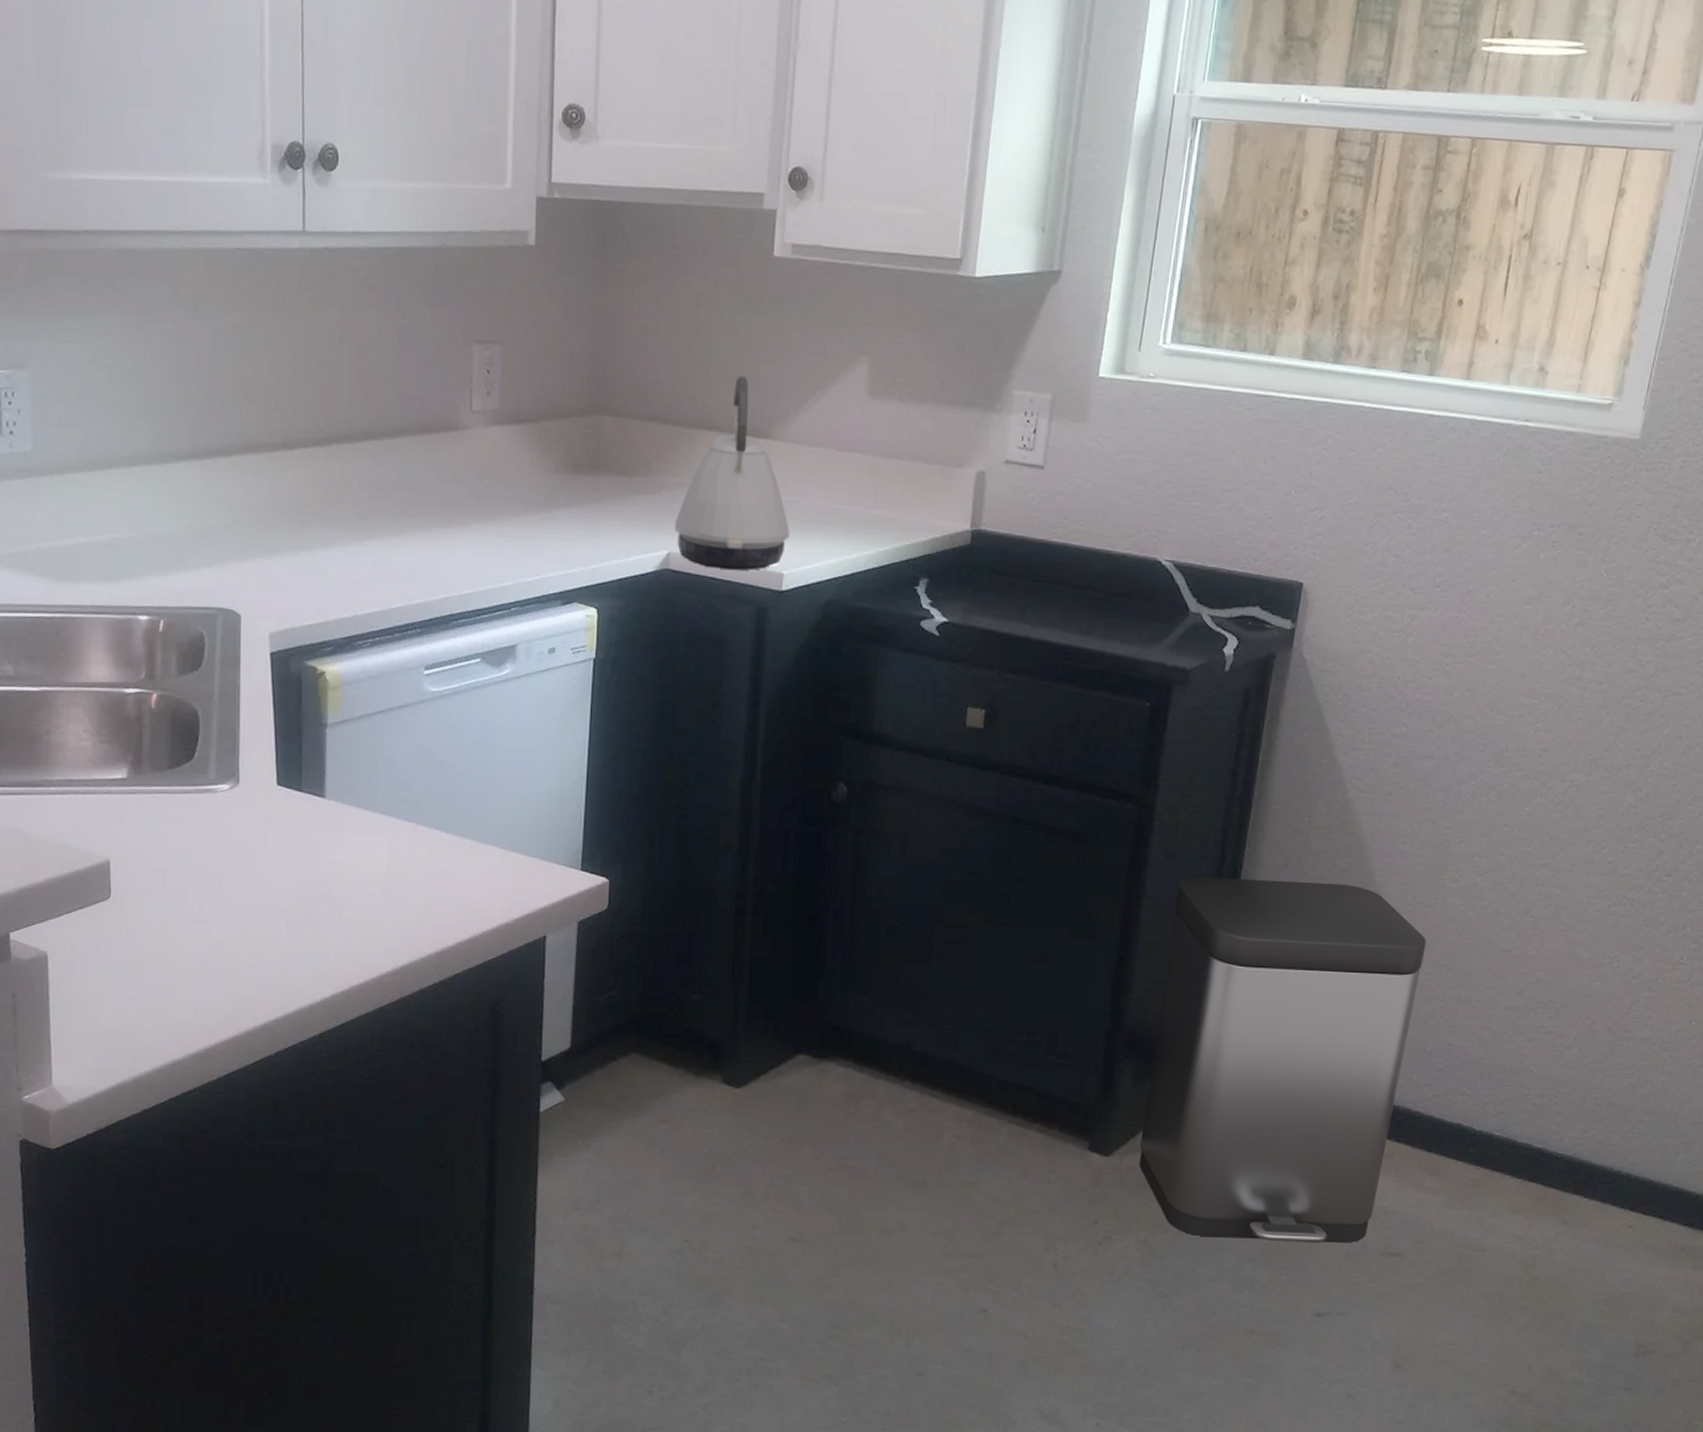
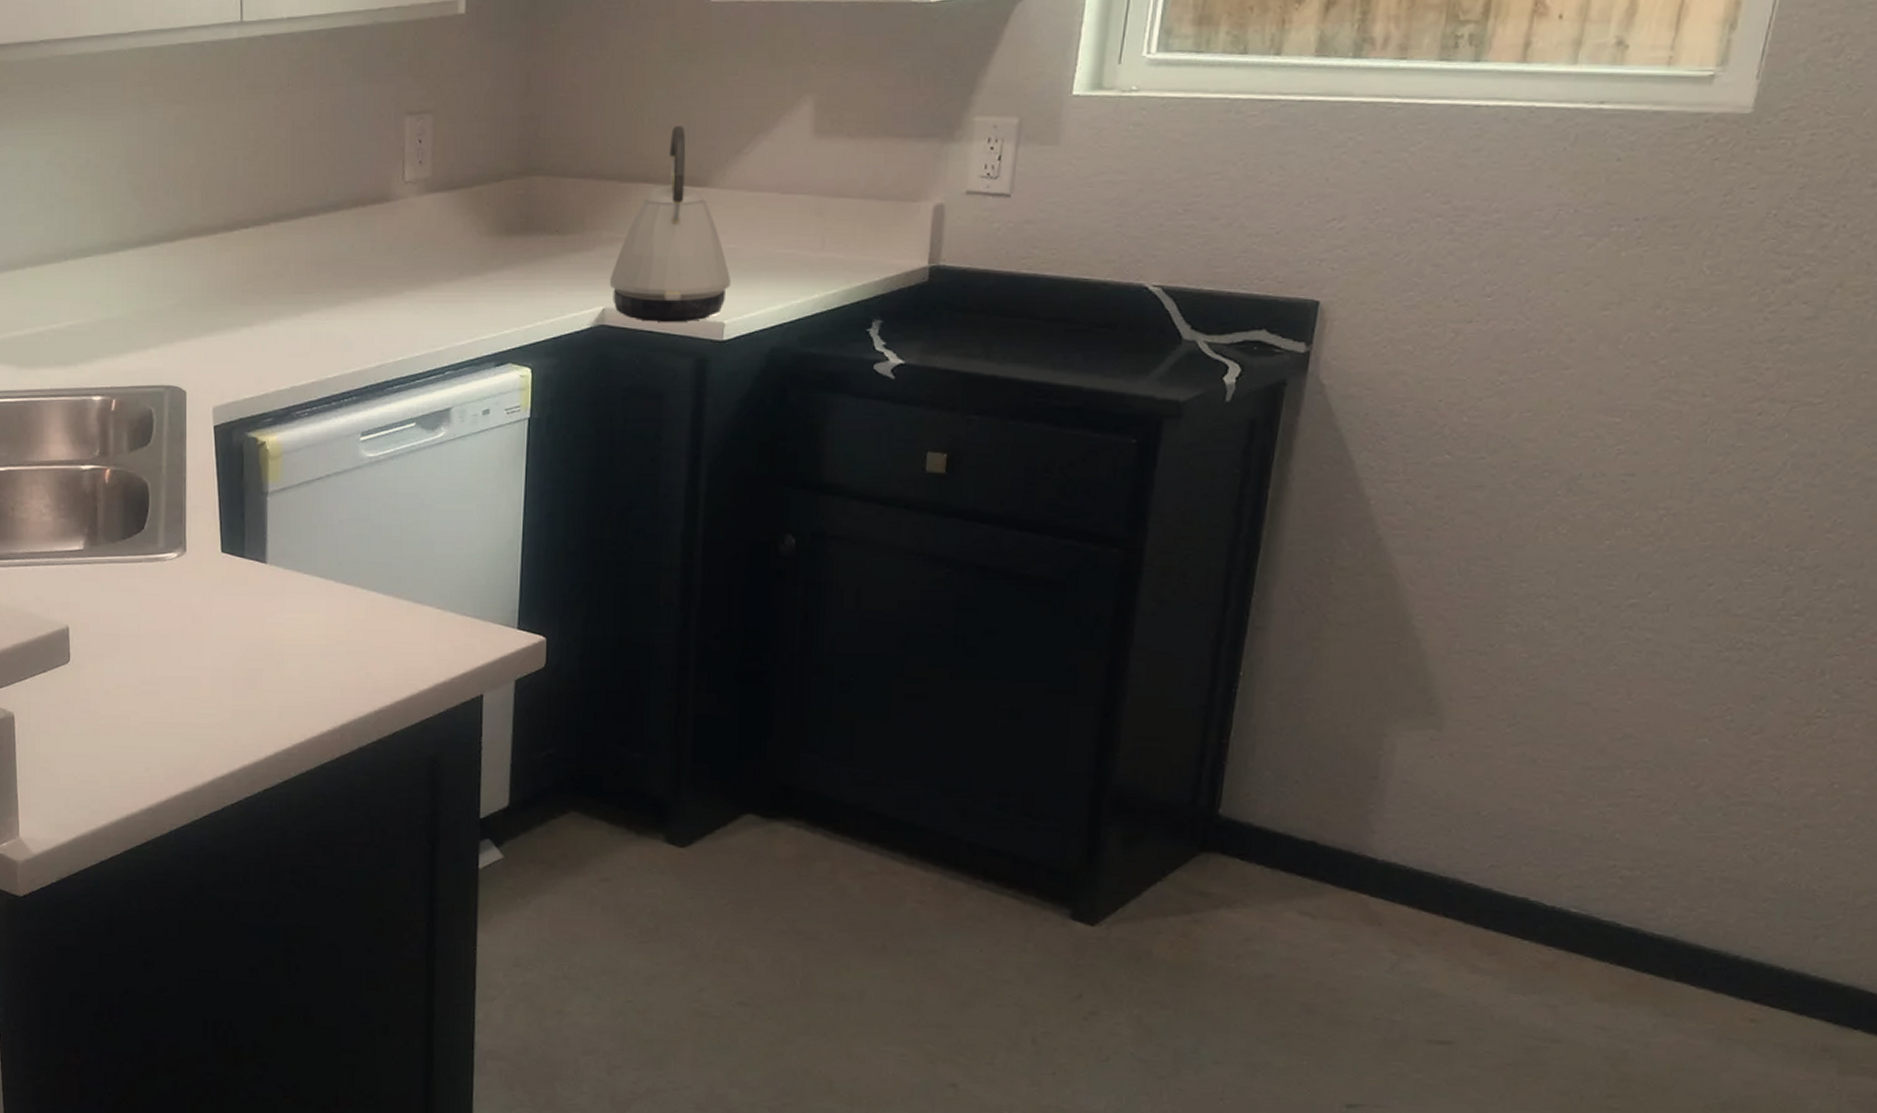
pedal bin: present [1139,876,1426,1243] -> none [1130,625,1480,1028]

